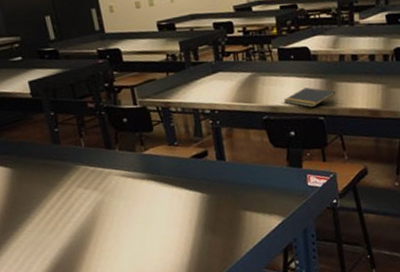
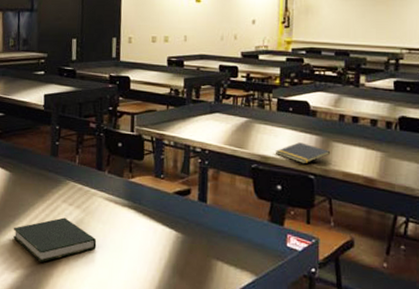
book: none [30,201,124,249] -> present [13,217,97,262]

